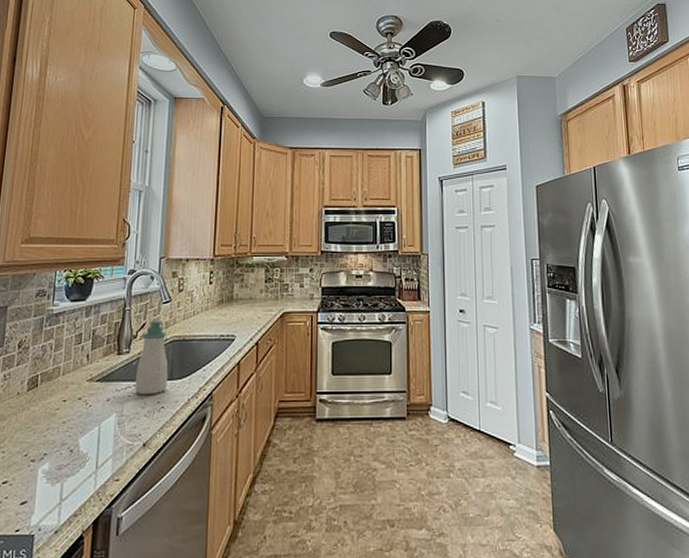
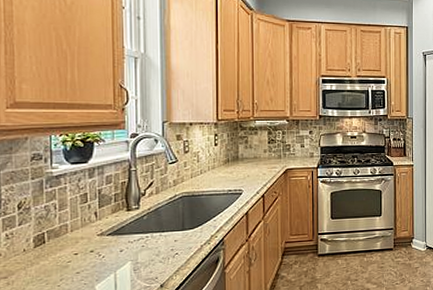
soap bottle: present [135,320,169,395] -> none [148,179,180,245]

